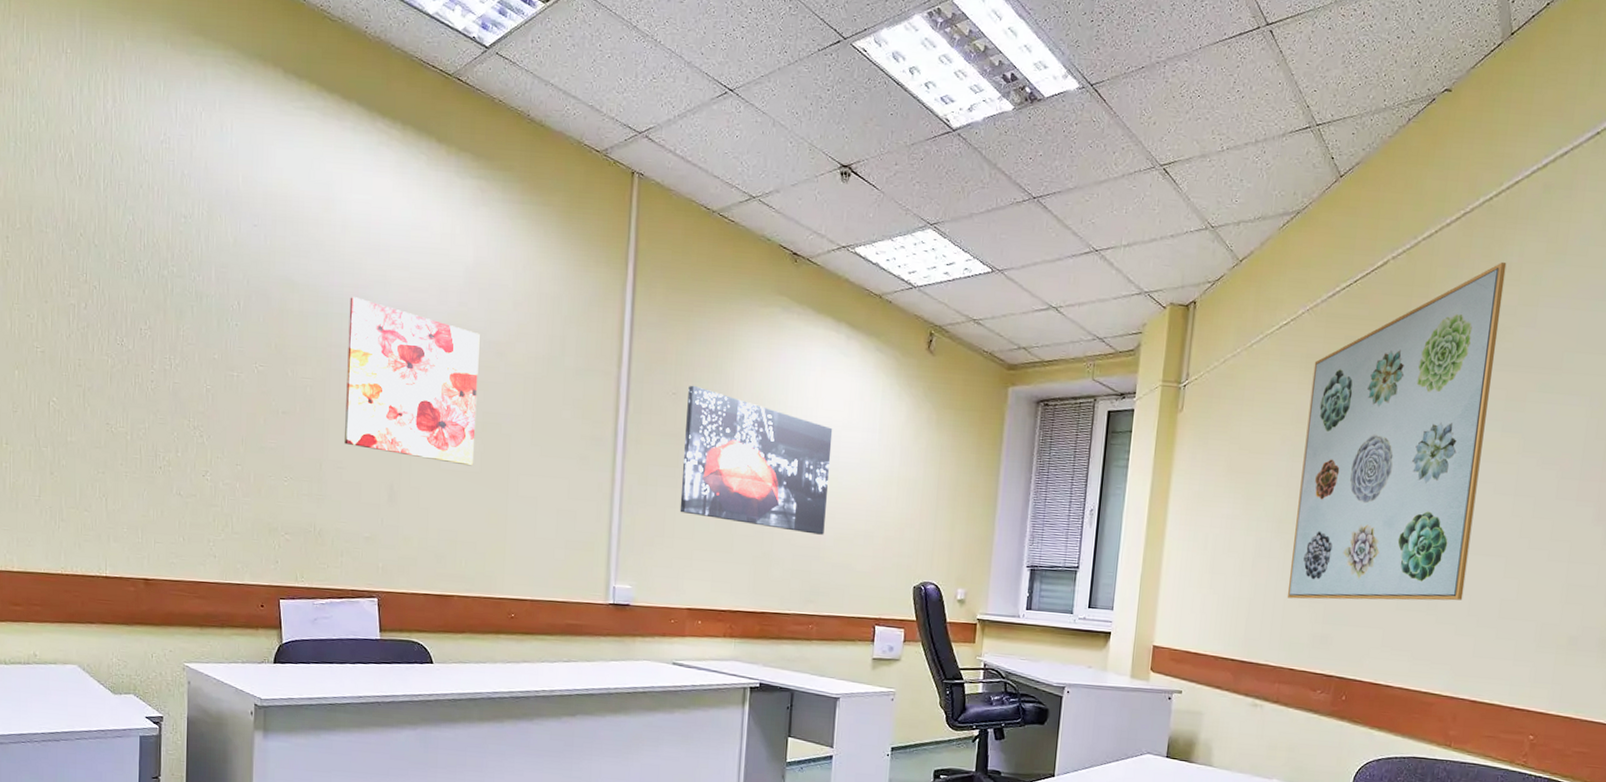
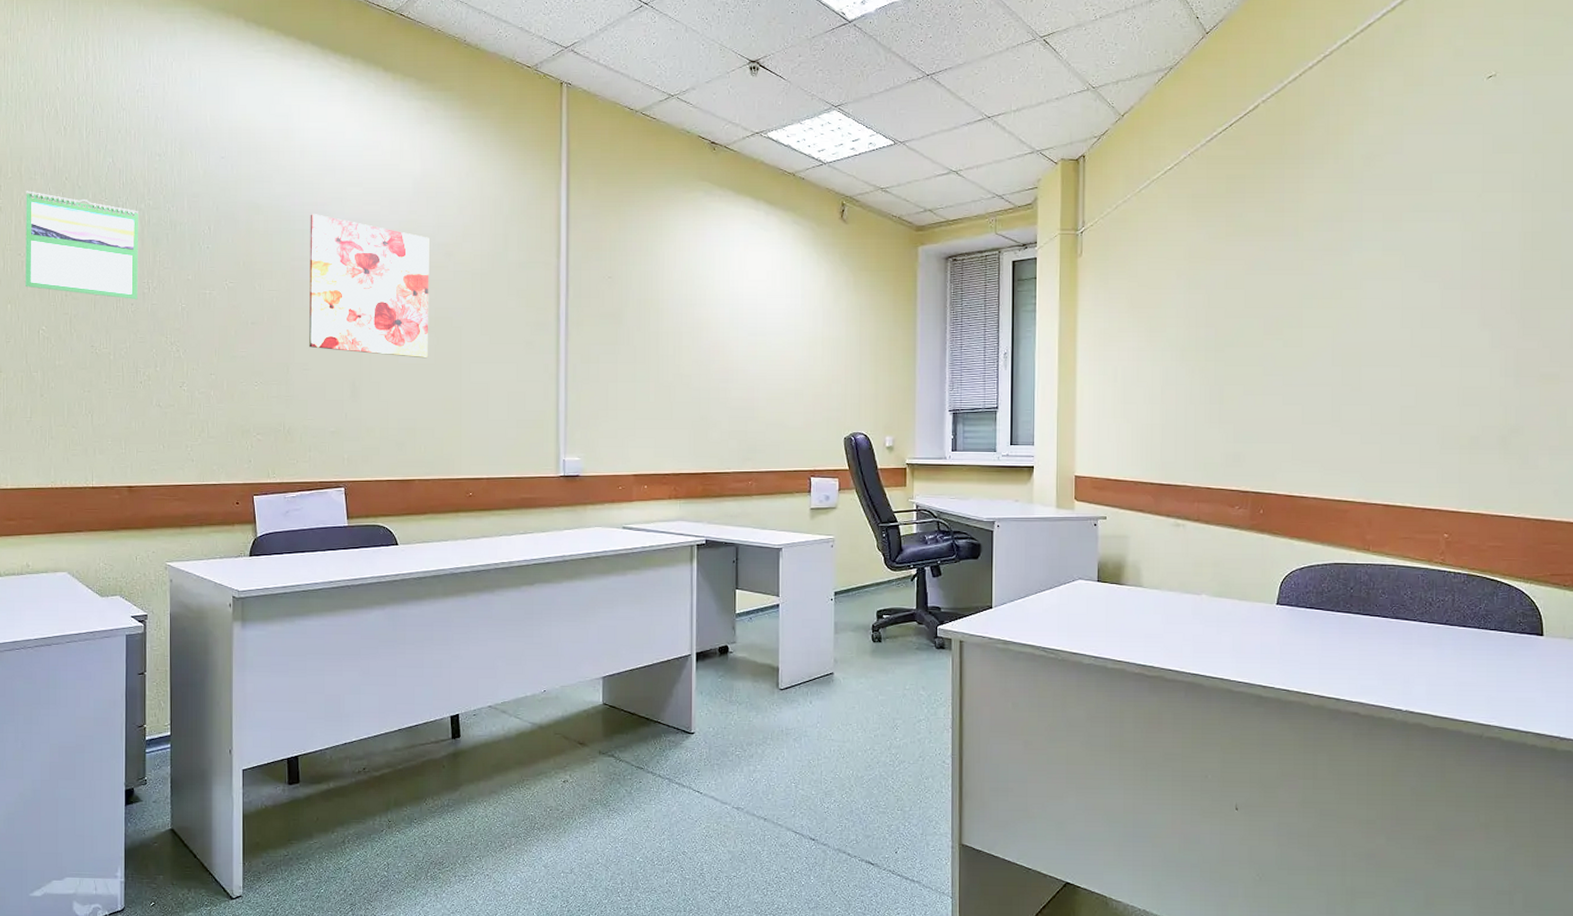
calendar: none [35,245,161,377] -> present [26,191,139,300]
wall art: present [679,385,833,535] -> none [621,268,759,396]
wall art: present [1287,261,1507,601] -> none [1197,96,1369,421]

